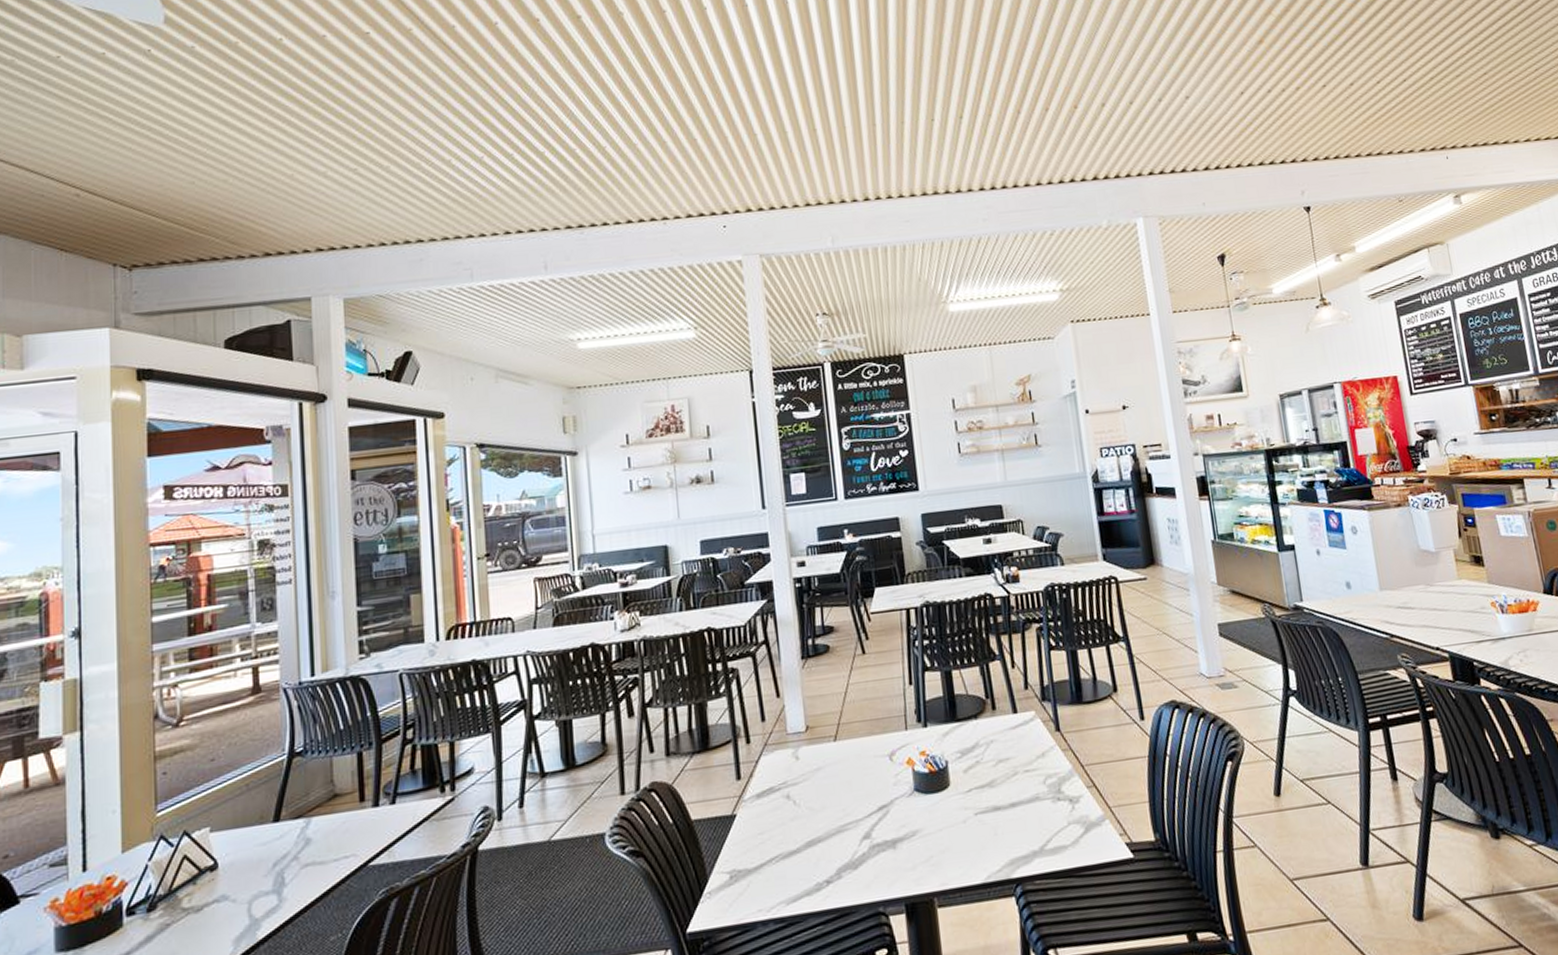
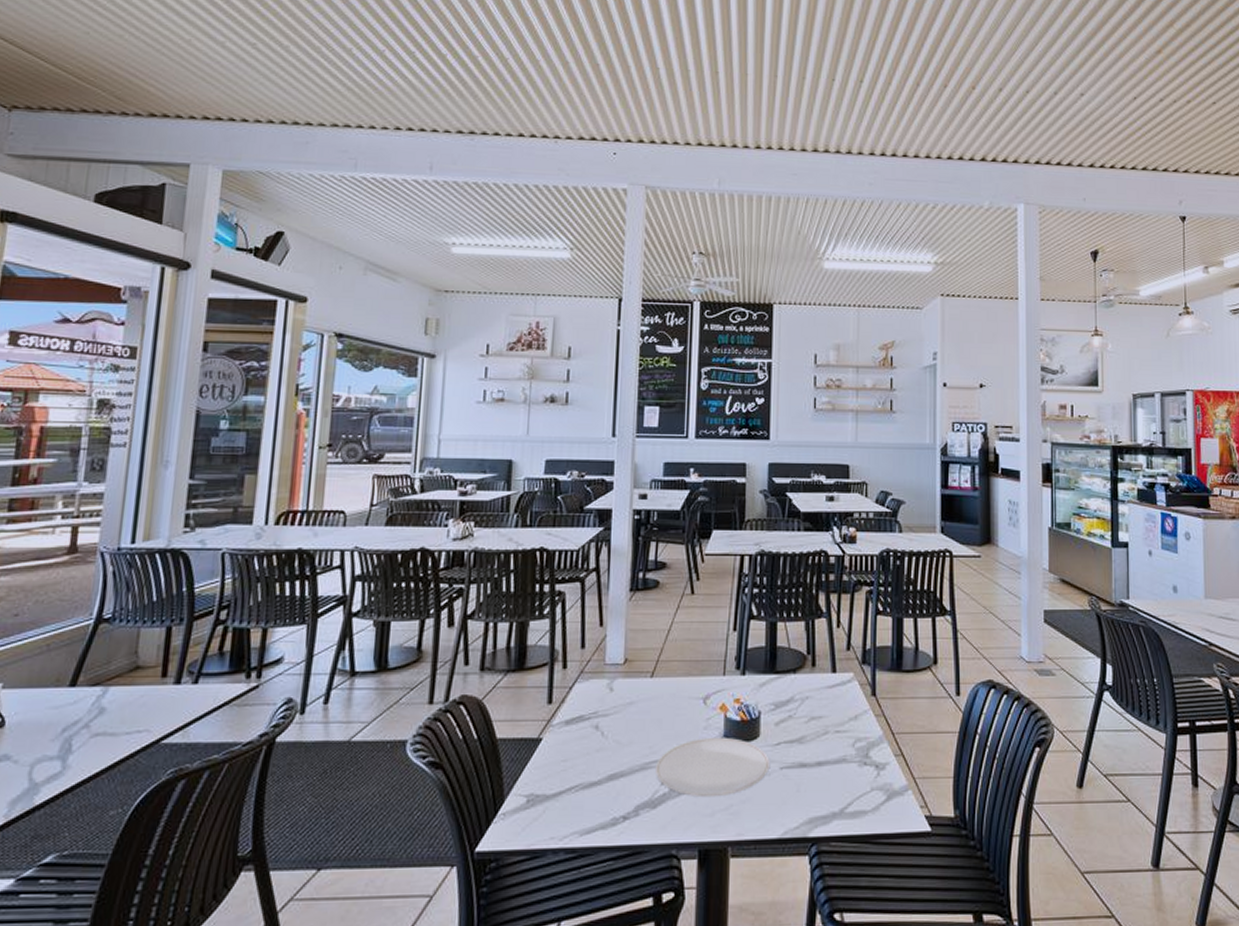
plate: none [850,790,964,853] -> present [654,737,769,798]

